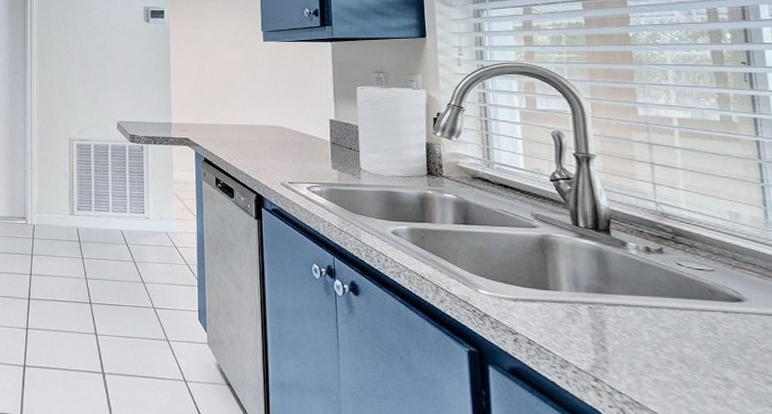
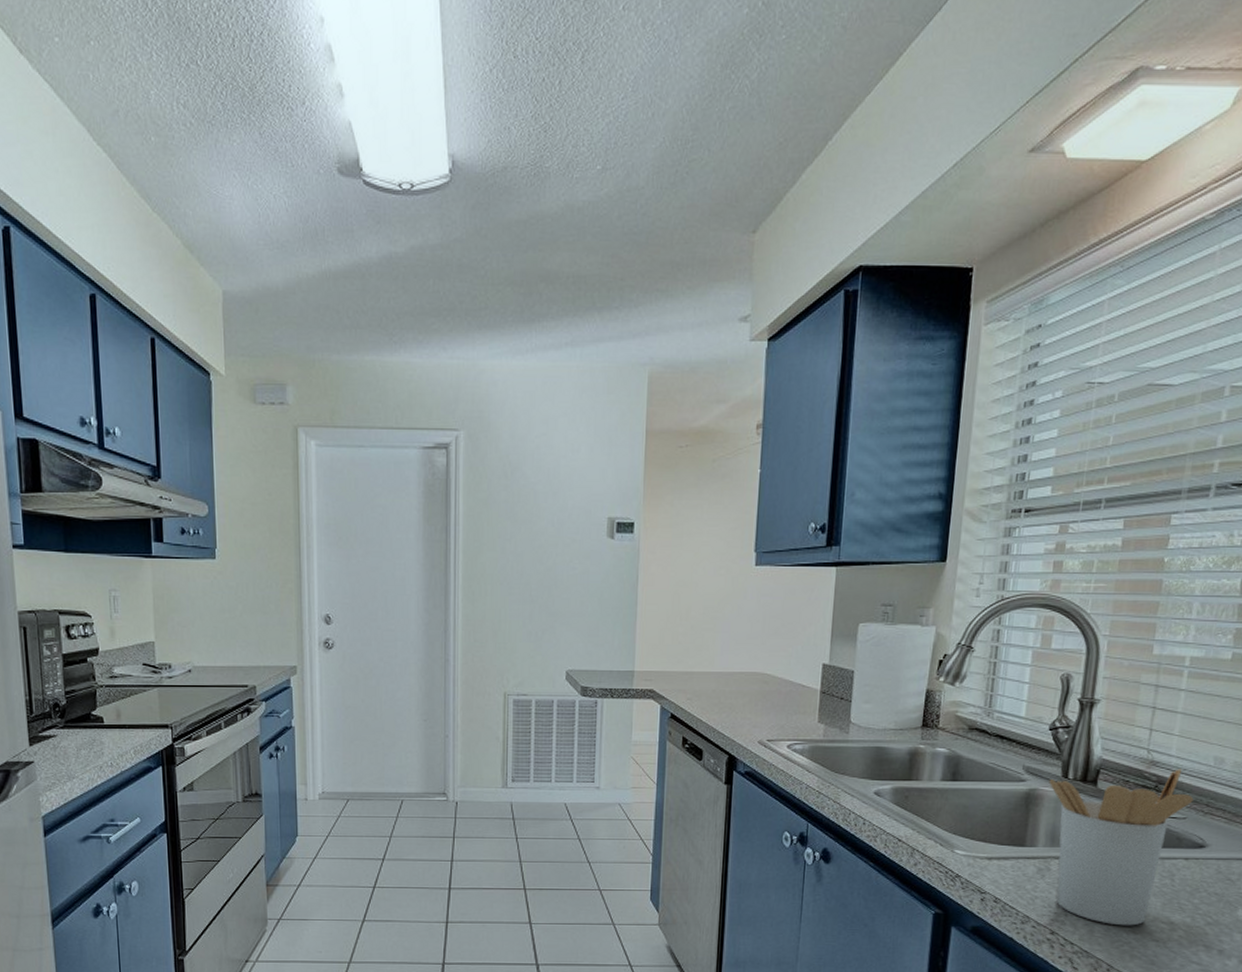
utensil holder: none [560,222,717,379] -> present [1049,769,1194,926]

